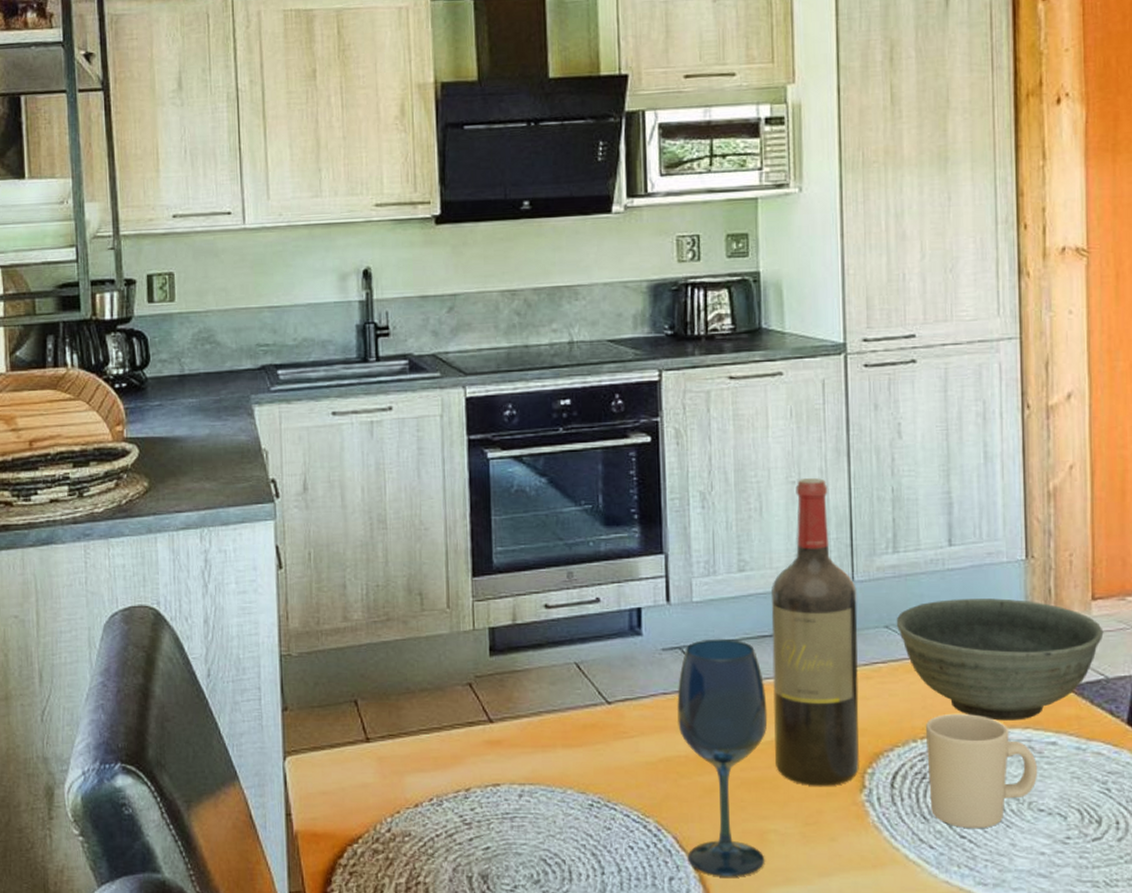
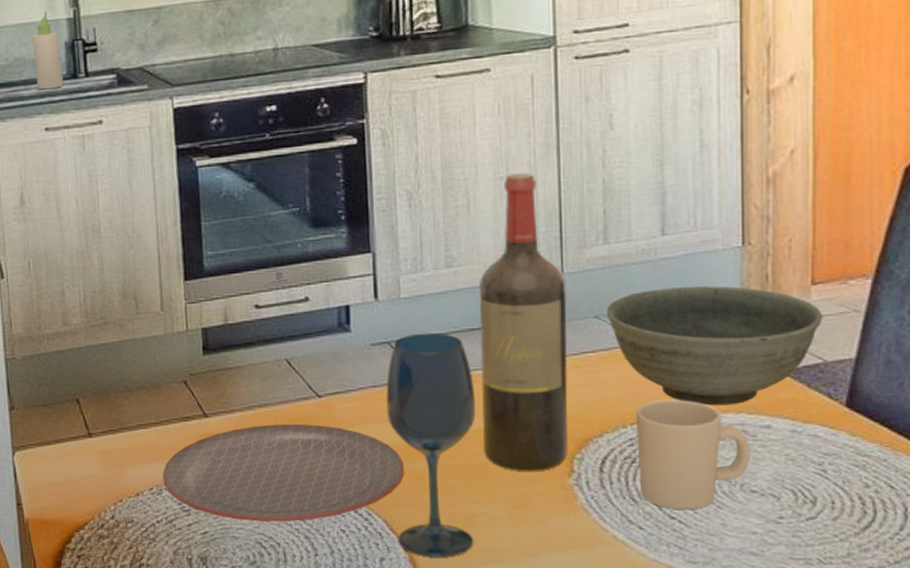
bottle: none [322,292,354,373] -> present [32,11,64,90]
plate: none [444,731,696,837] -> present [162,423,405,522]

